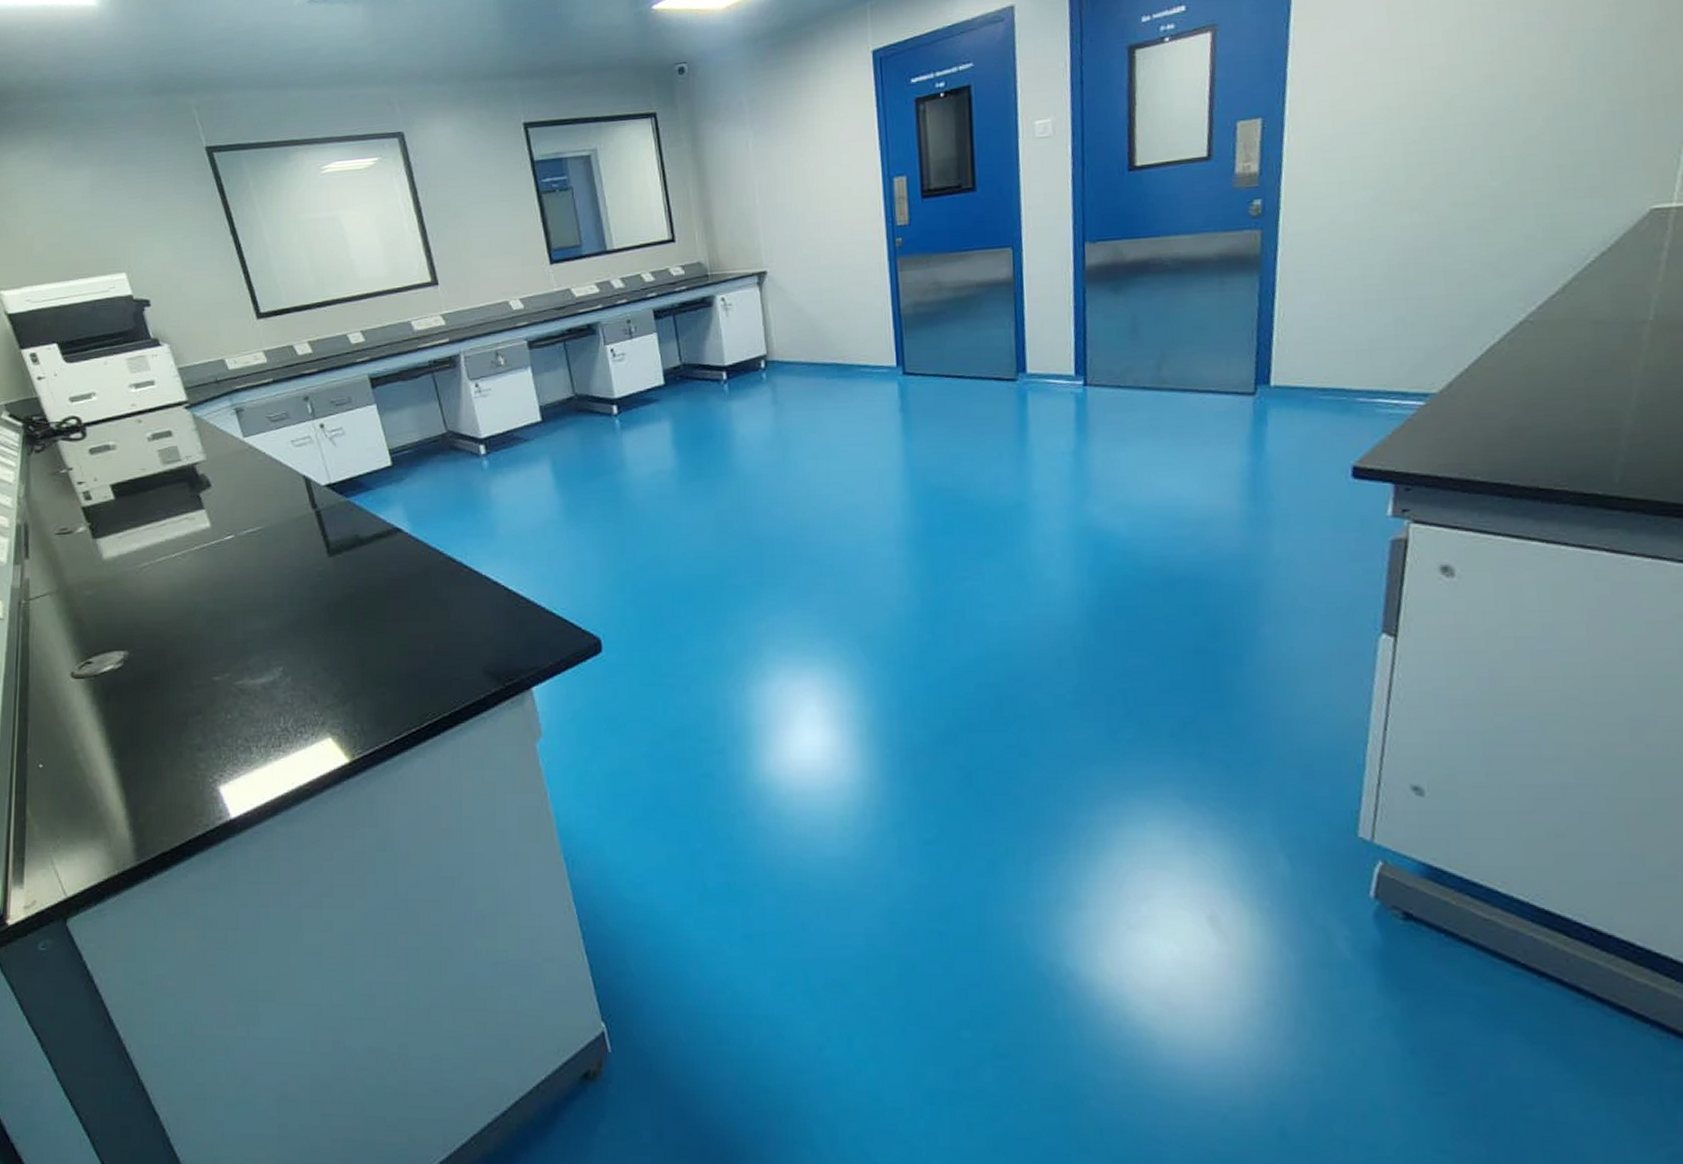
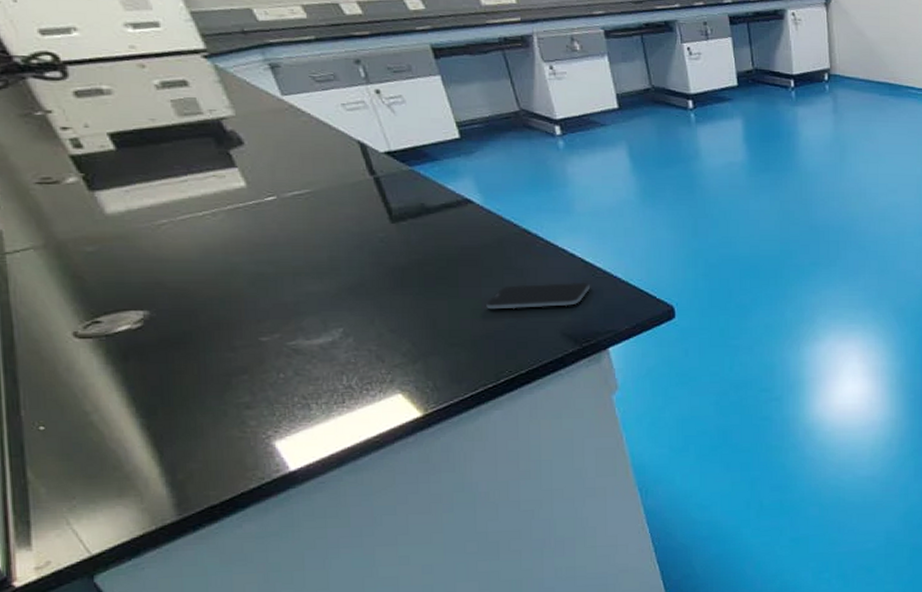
smartphone: none [412,612,513,645] -> present [486,282,590,310]

